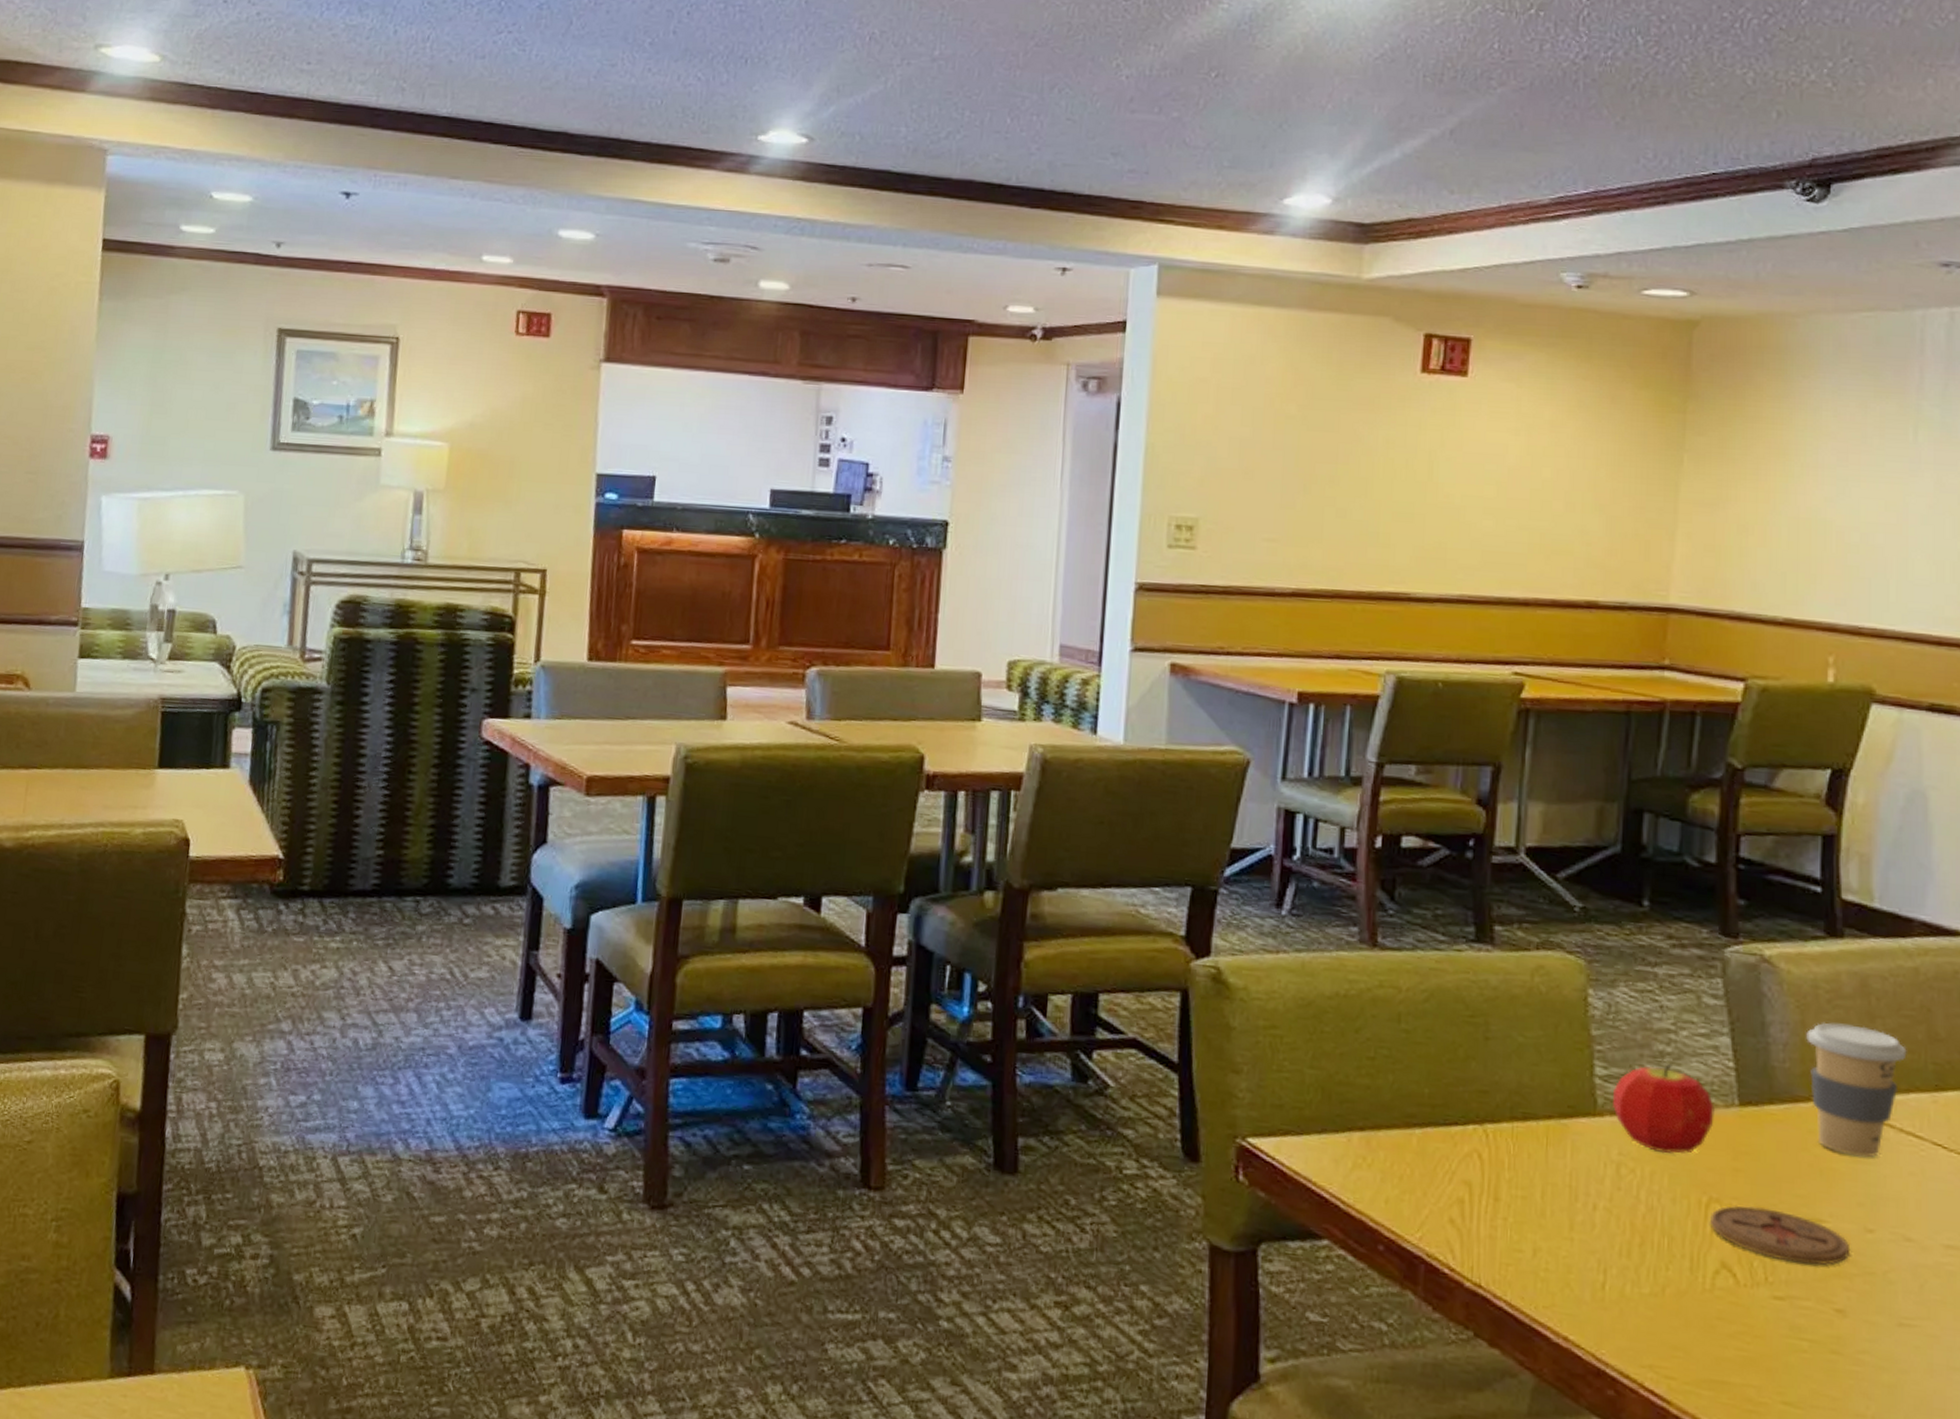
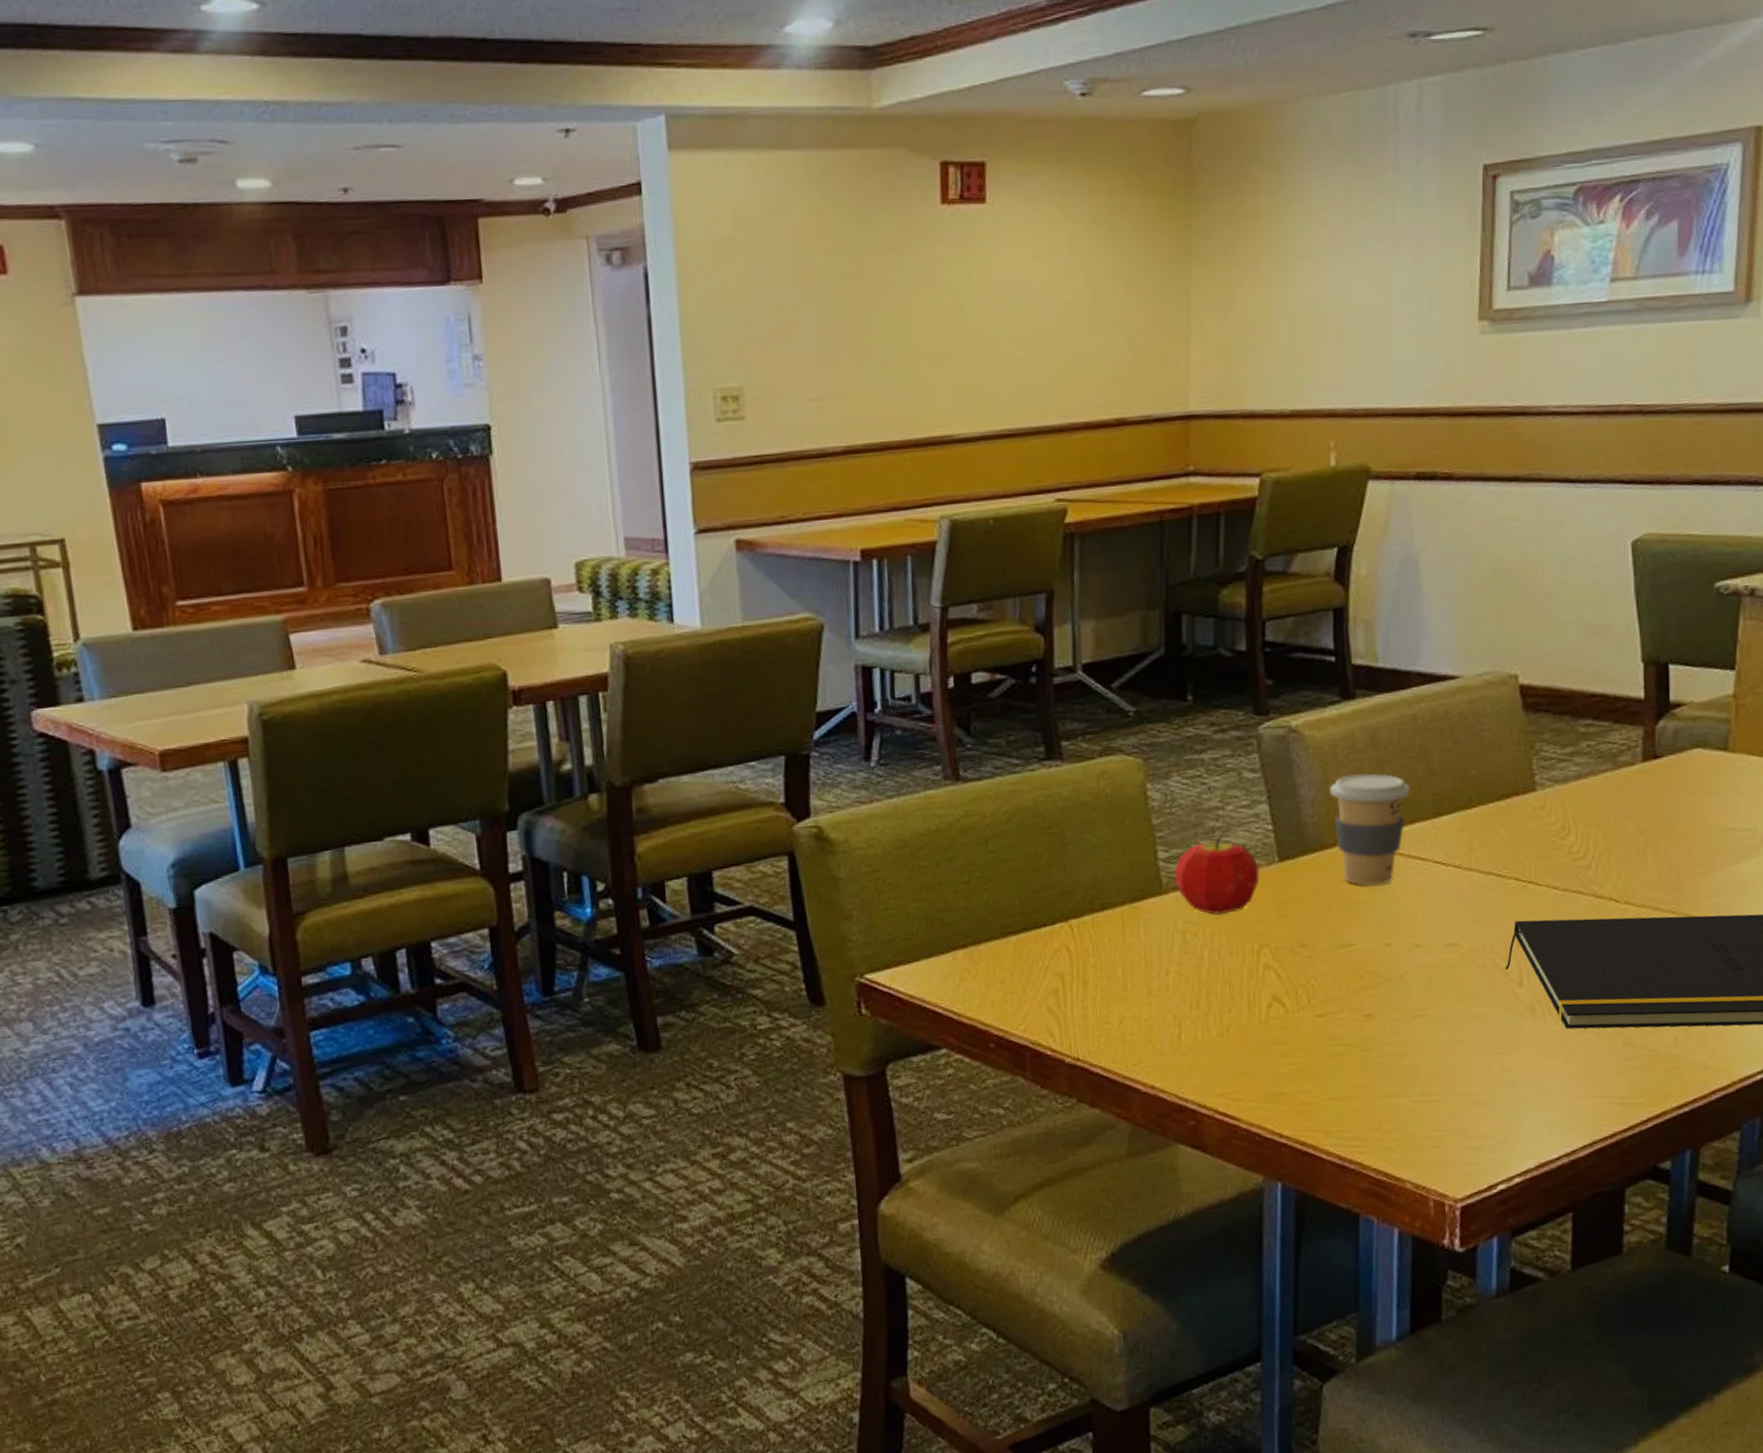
coaster: present [1709,1205,1851,1265] -> none [1261,944,1374,985]

